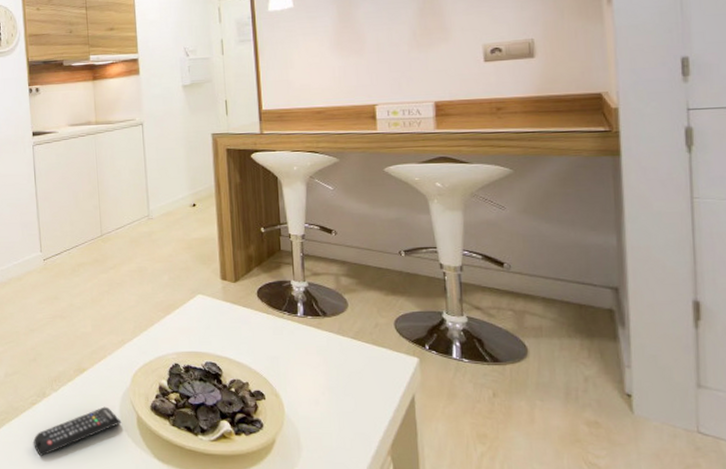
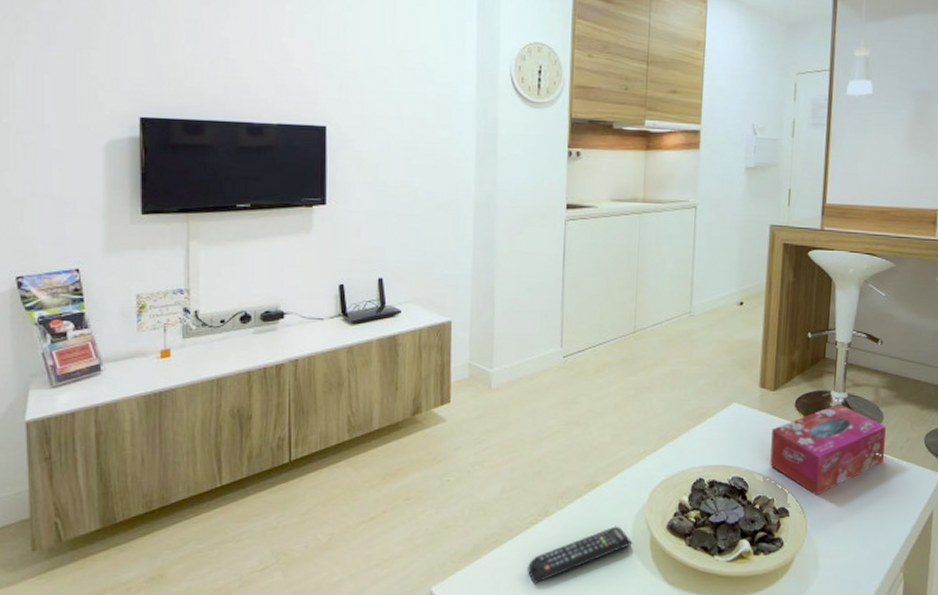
tissue box: none [238,292,355,380] -> present [770,403,886,496]

